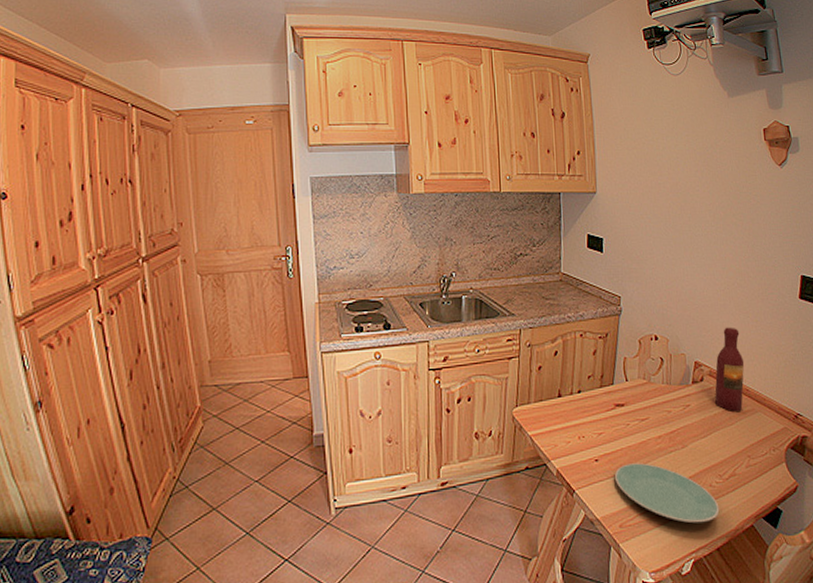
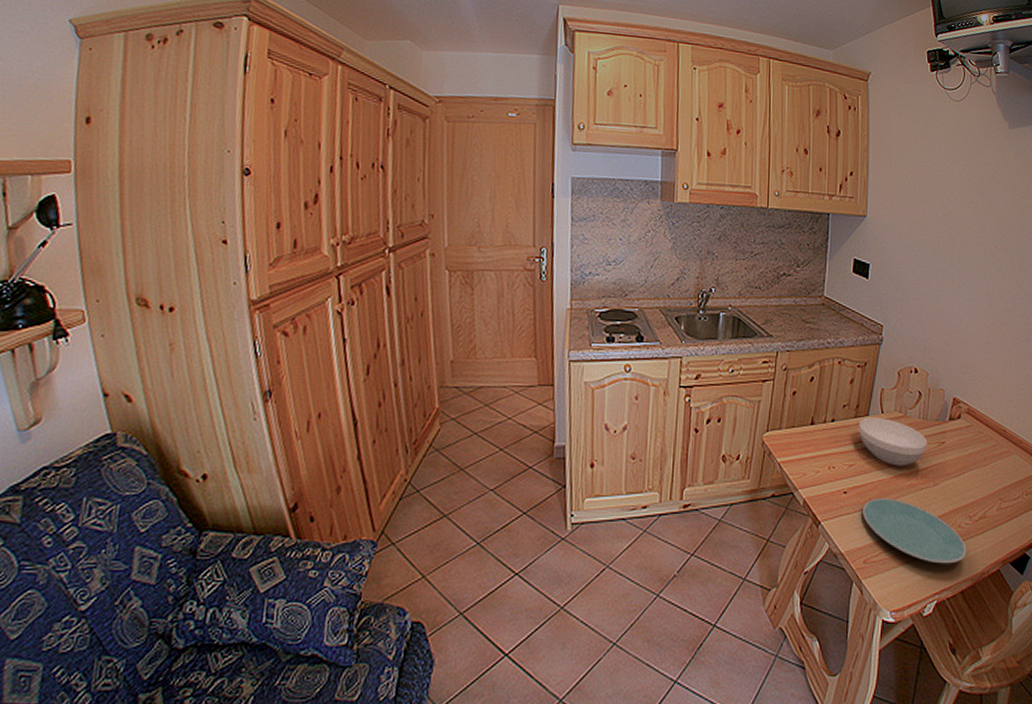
bowl: none [605,386,673,432] -> present [859,418,927,467]
wine bottle: present [715,327,745,411] -> none [971,364,1004,452]

